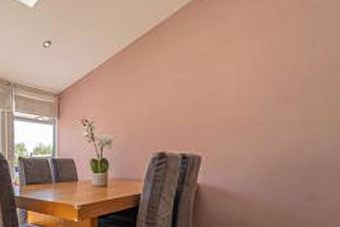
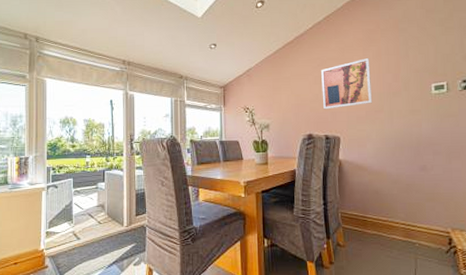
wall art: none [182,52,256,122] -> present [321,58,373,110]

